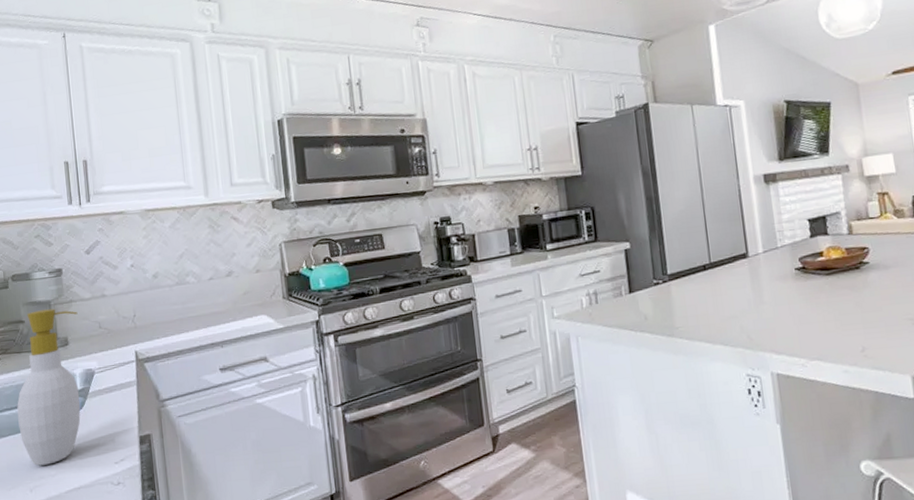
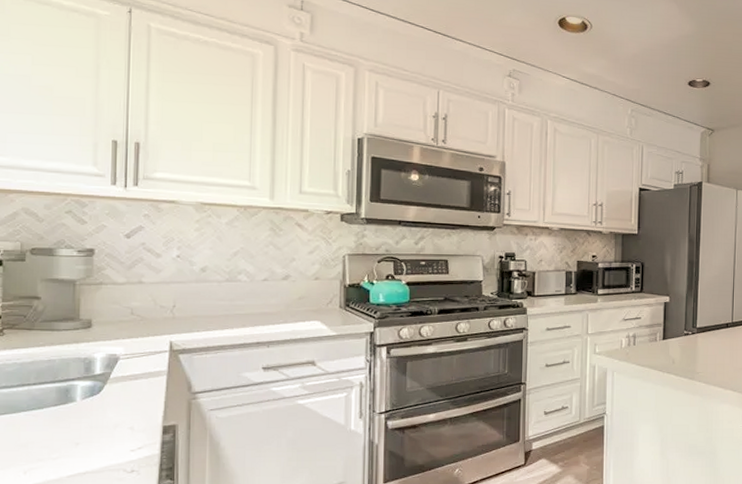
soap bottle: present [17,308,81,466] -> none [18,288,107,448]

